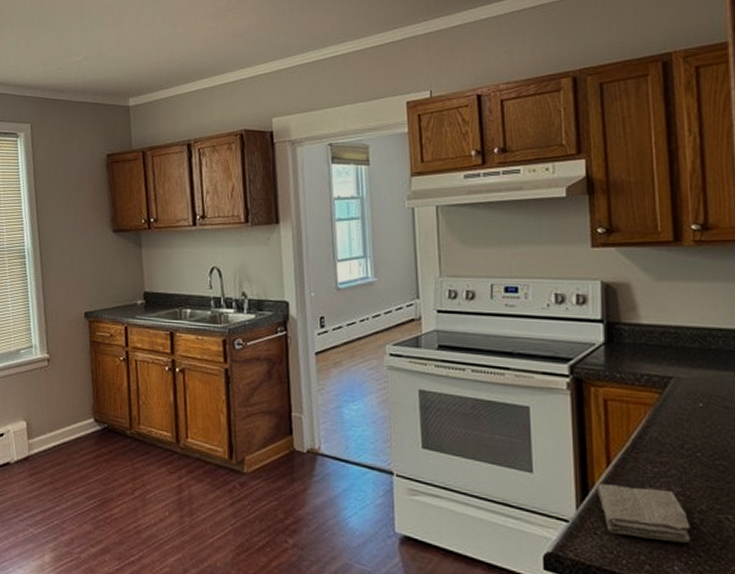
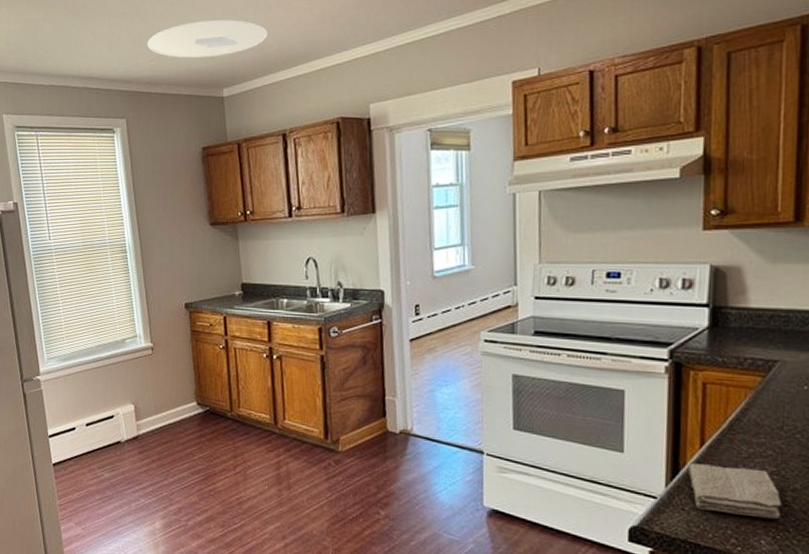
ceiling light: none [55,34,173,69] -> present [147,19,267,59]

